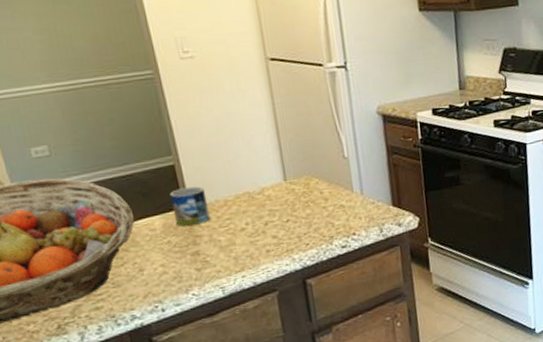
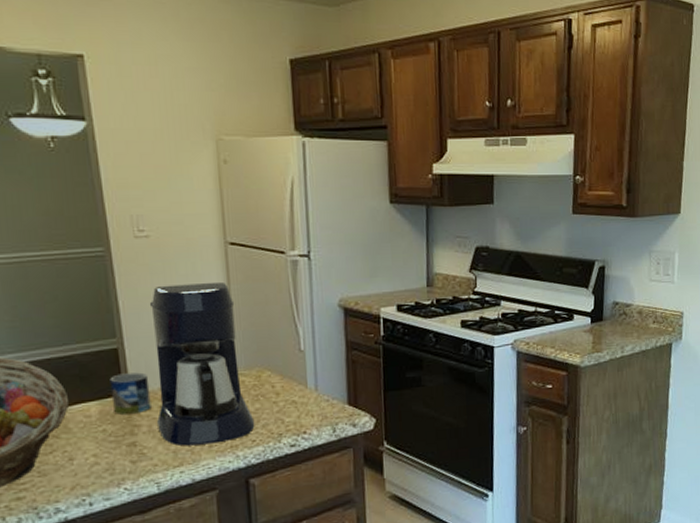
coffee maker: none [199,96,308,253] -> present [149,281,255,446]

